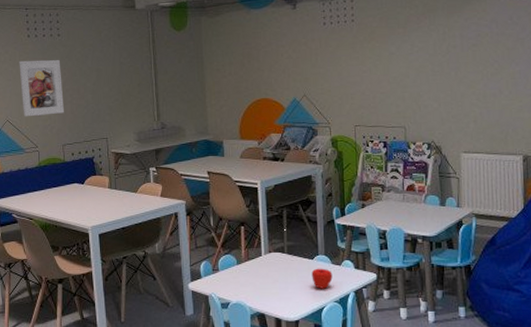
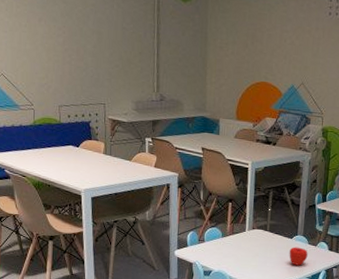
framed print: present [19,59,64,117] -> none [16,12,62,74]

